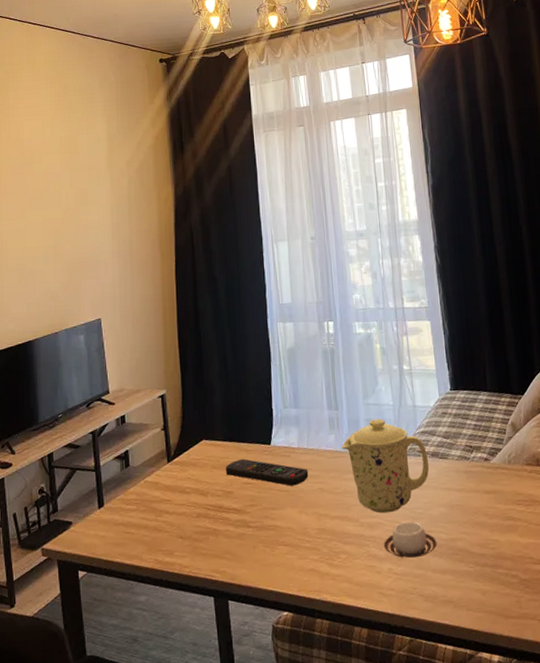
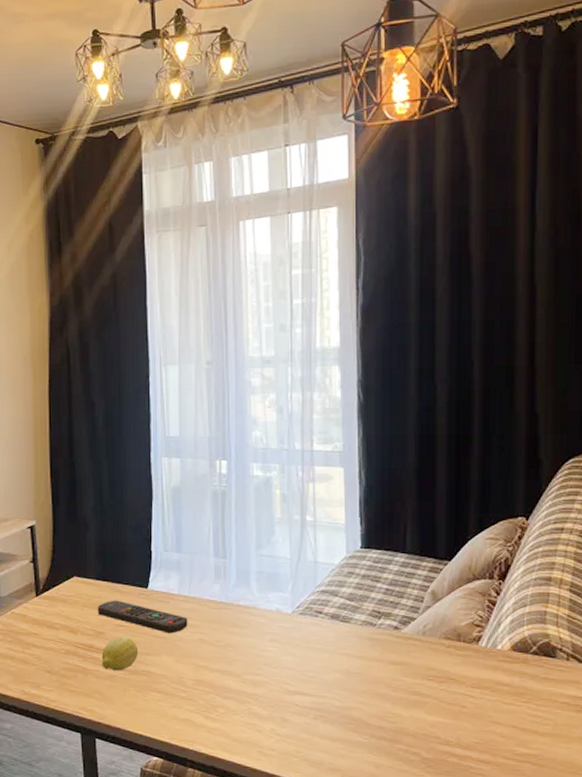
fruit: none [231,493,265,529] -> present [101,636,139,671]
mug: present [341,419,430,514] -> none [227,572,327,673]
cup: present [383,521,437,559] -> none [267,683,329,722]

